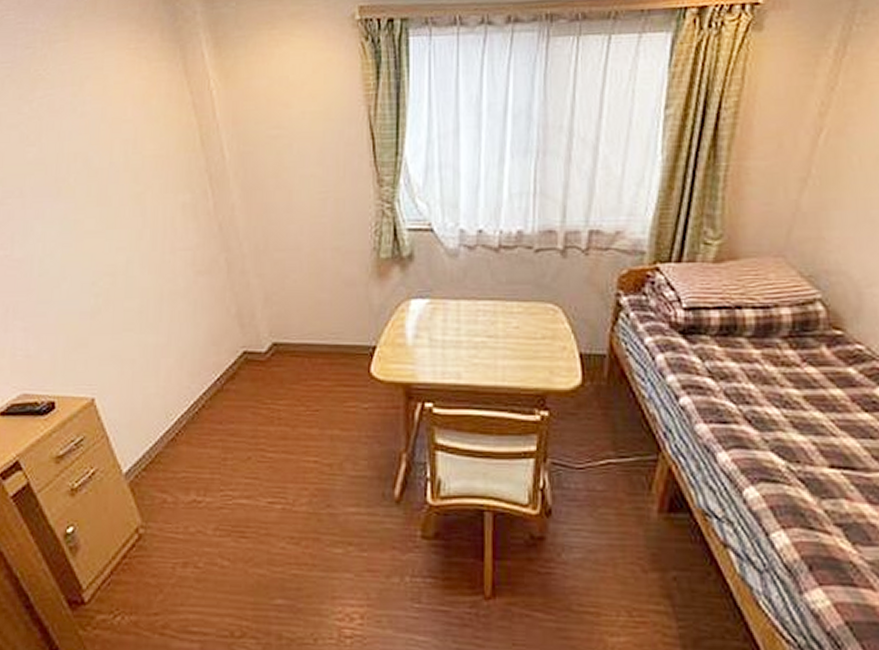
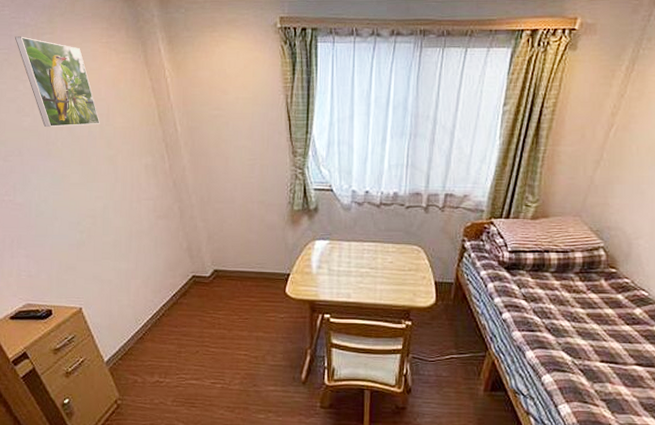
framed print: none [20,45,125,160] -> present [14,36,100,128]

